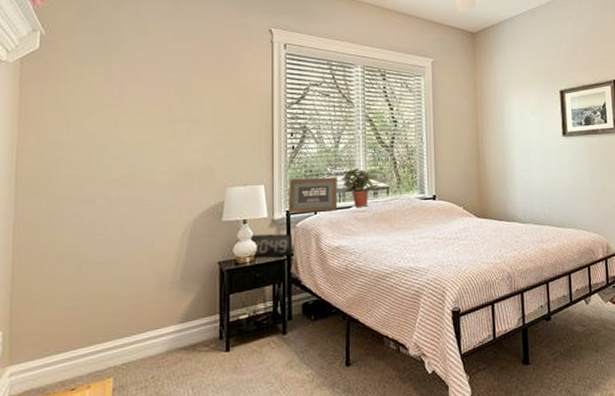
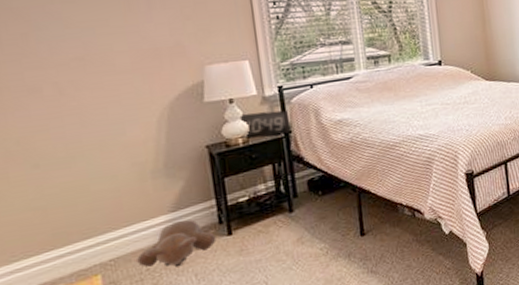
teddy bear: none [145,331,215,378] -> present [137,219,217,268]
picture frame: present [287,177,338,213] -> none [277,47,336,89]
potted plant: present [341,168,379,207] -> none [337,36,379,78]

